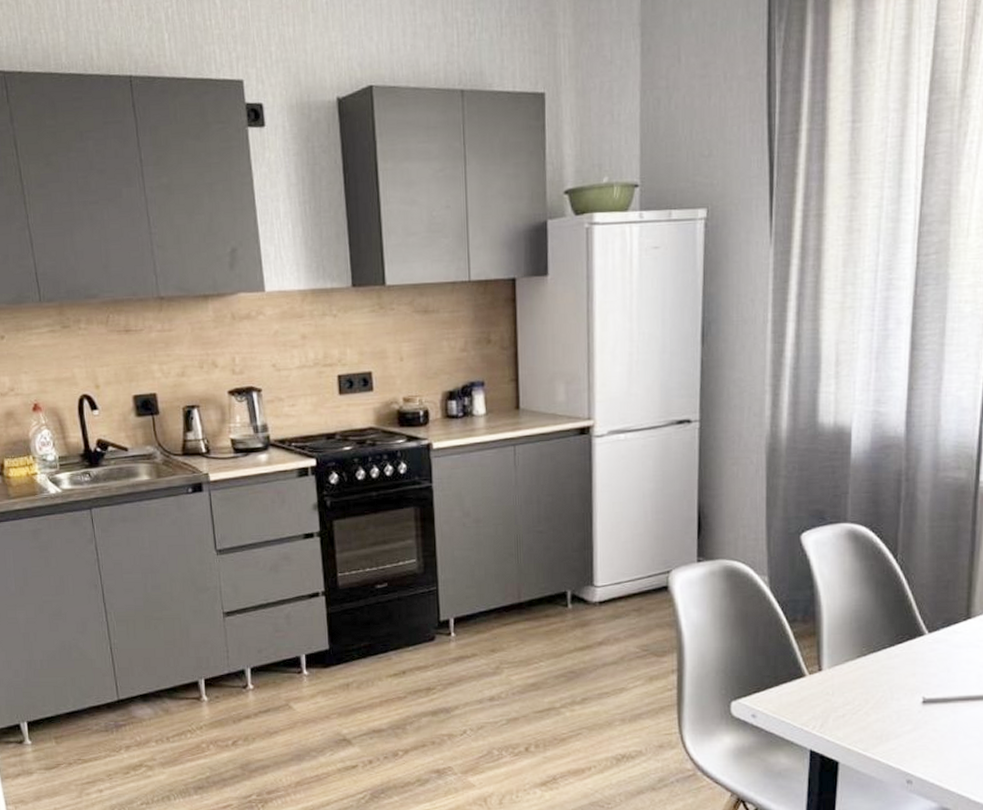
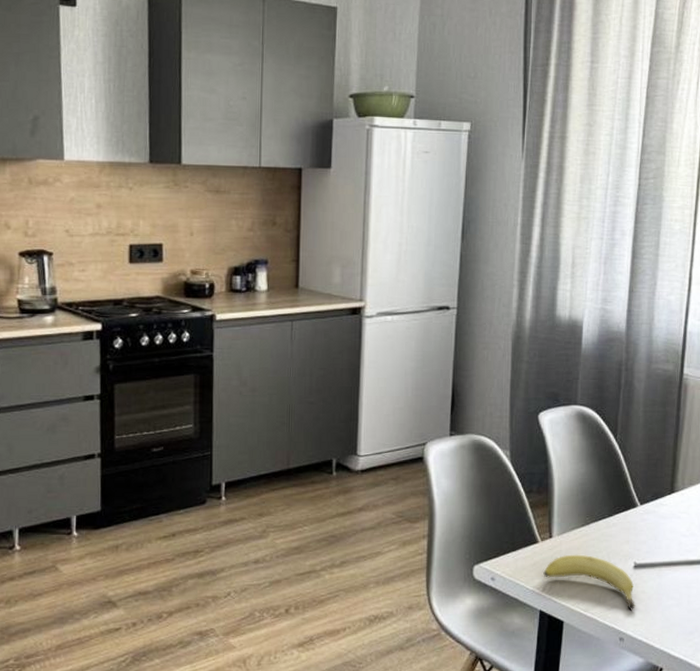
fruit: none [812,689,925,750] -> present [543,554,635,611]

